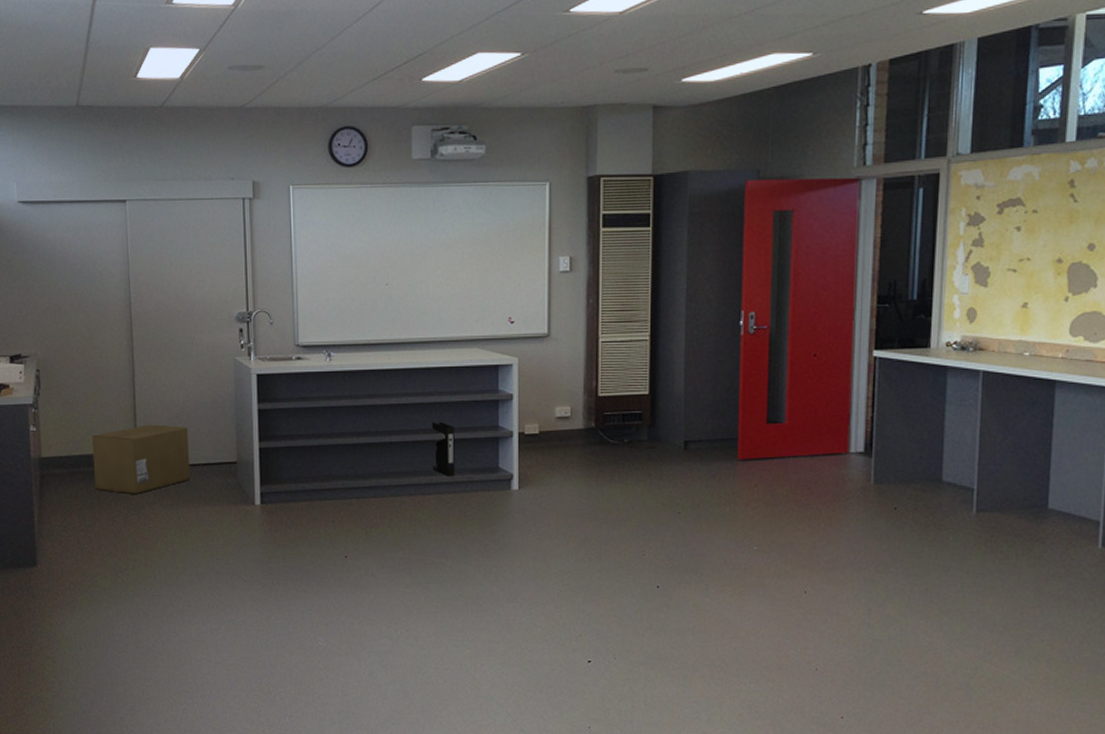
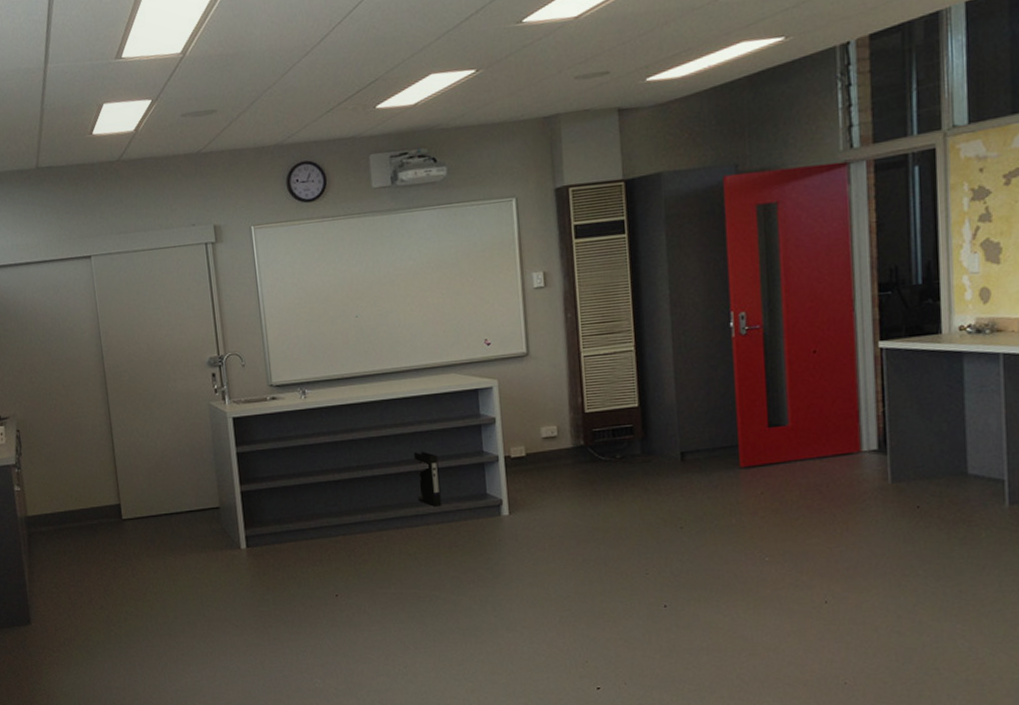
box: present [92,424,191,494] -> none [75,475,175,547]

